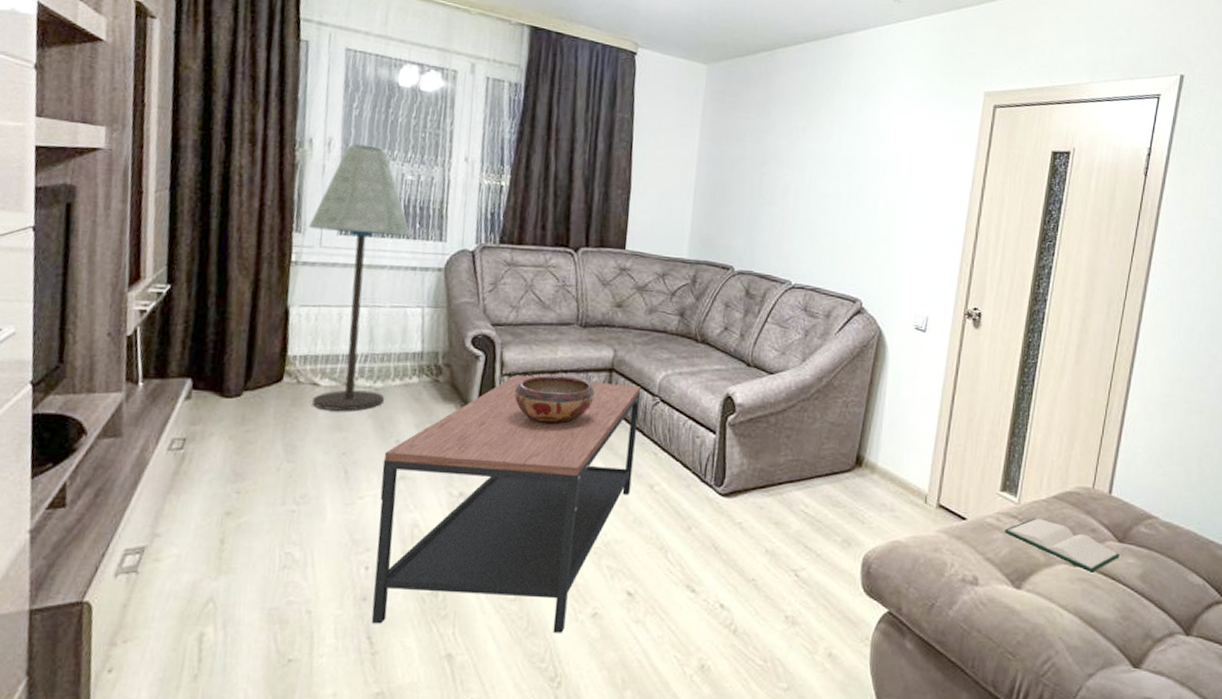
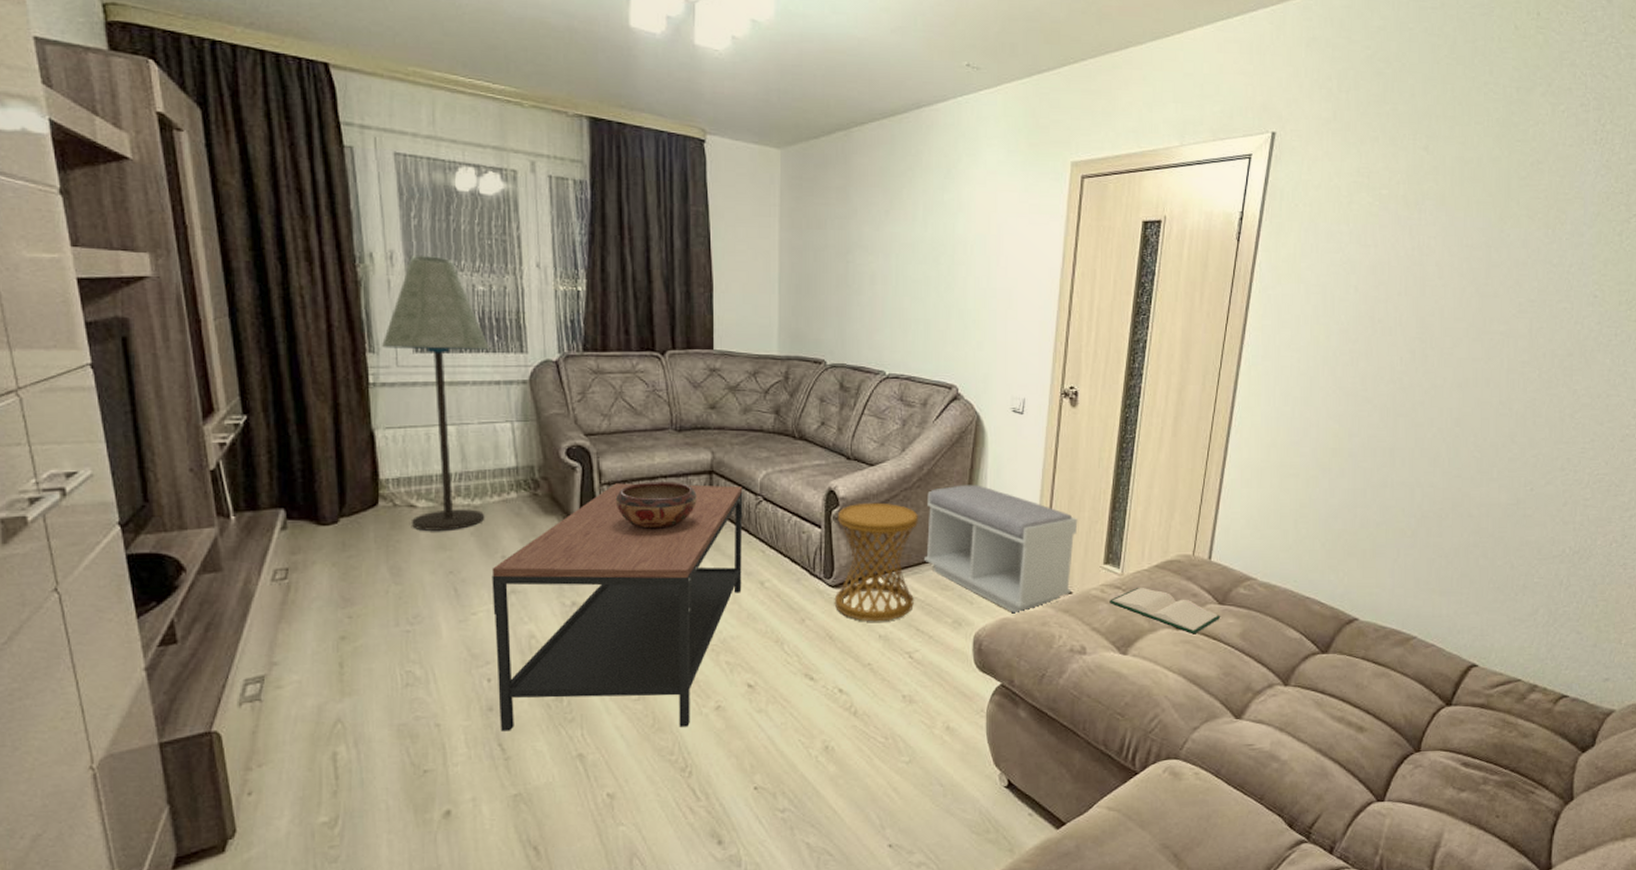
side table: none [722,411,815,536] -> present [834,502,919,622]
bench: none [816,399,976,537] -> present [923,485,1078,614]

